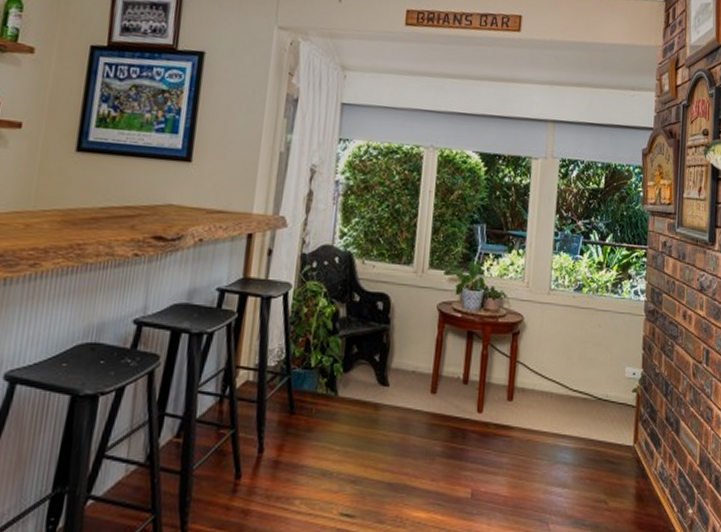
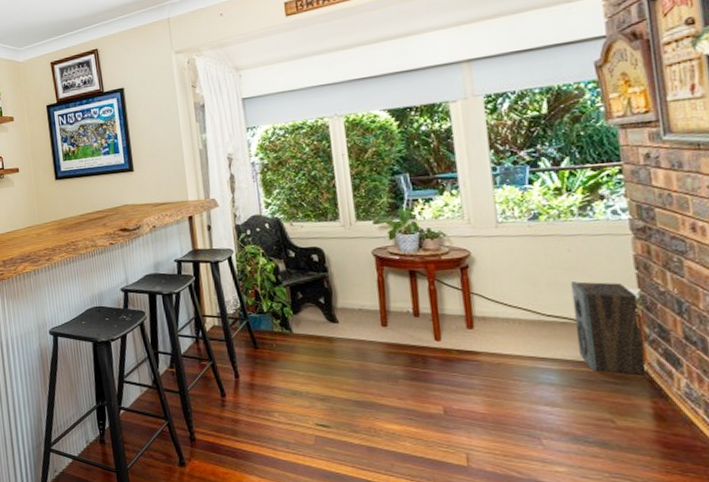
speaker: none [591,357,640,456] -> present [570,281,647,376]

